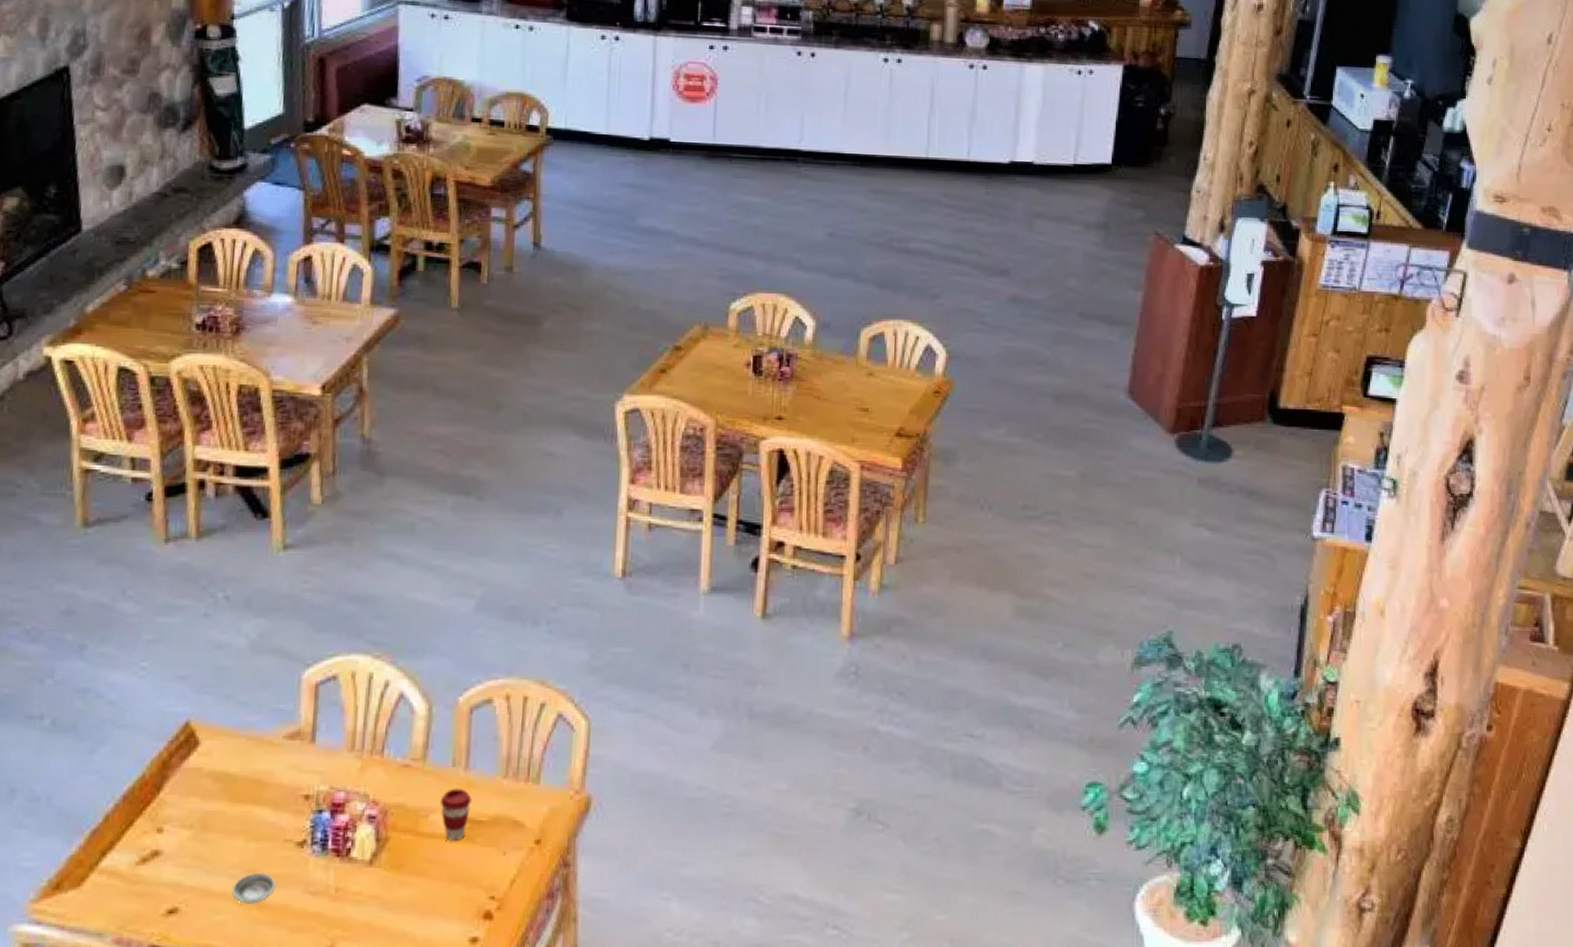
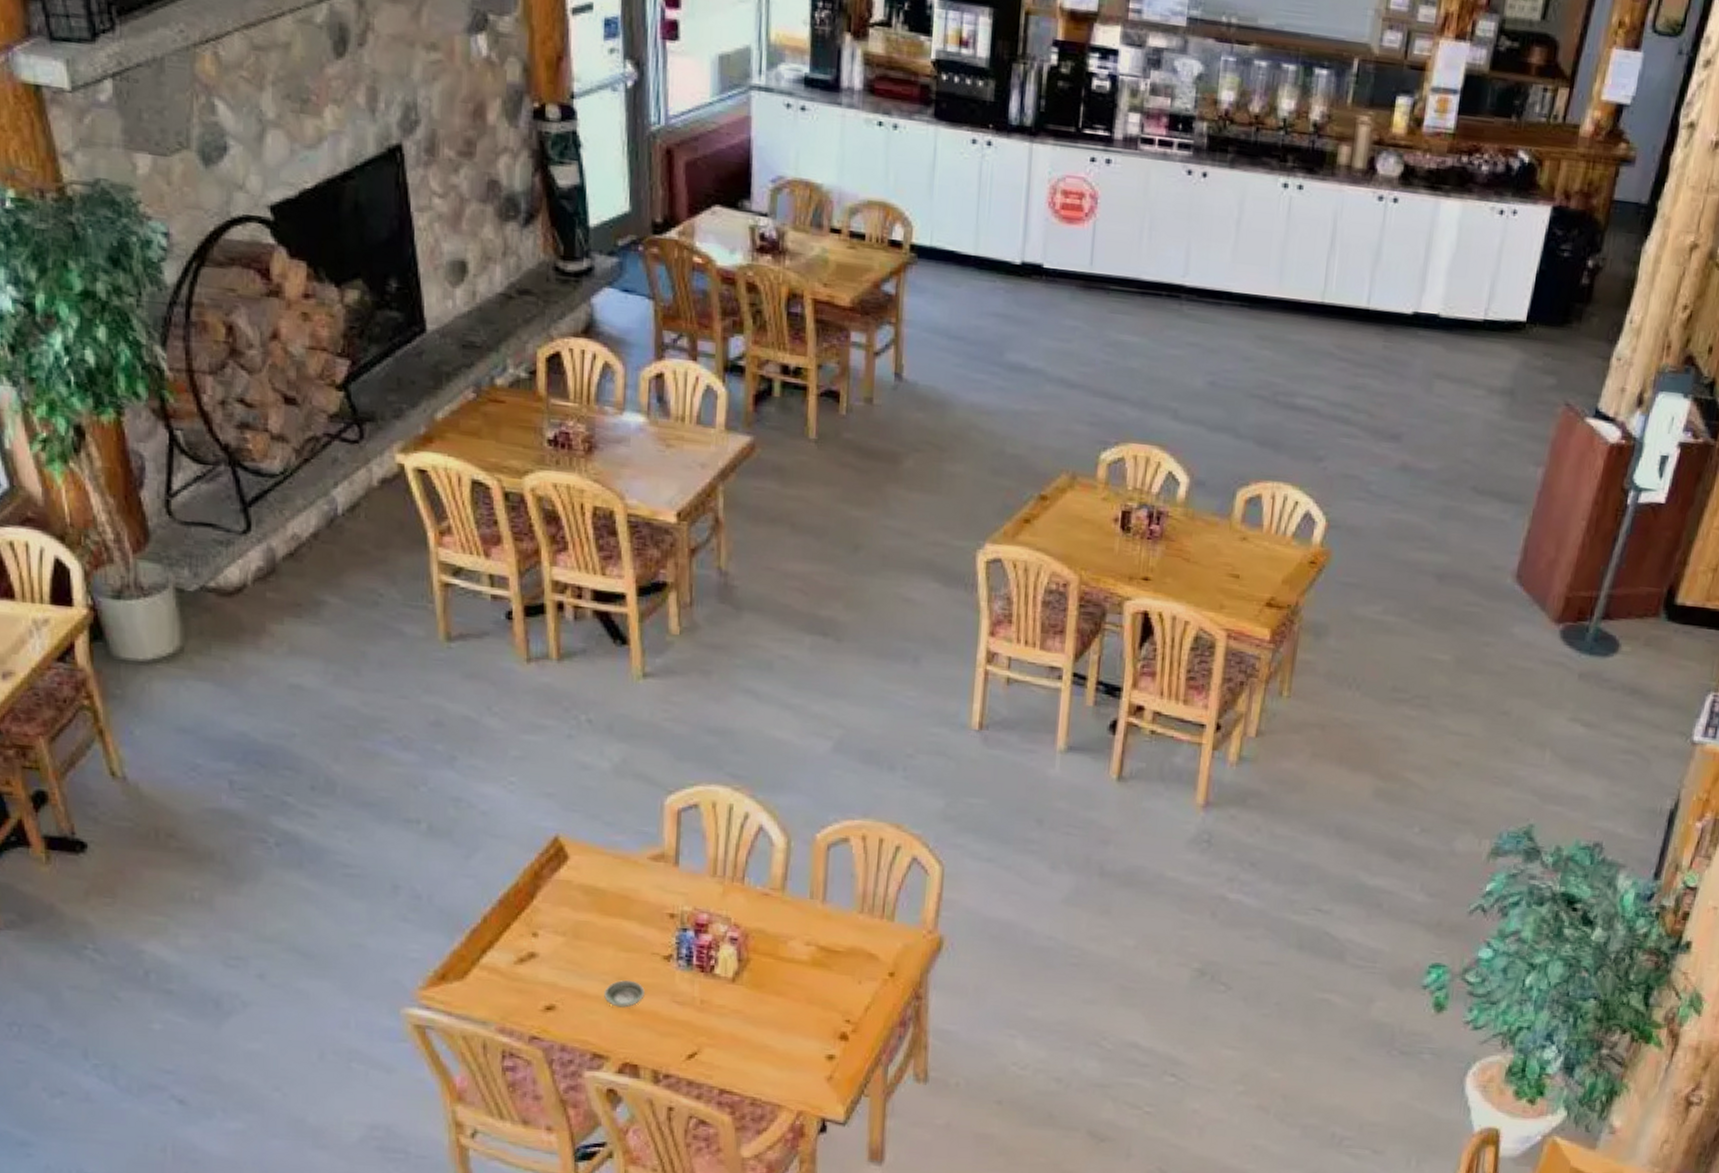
coffee cup: present [440,788,472,840] -> none [798,919,829,967]

